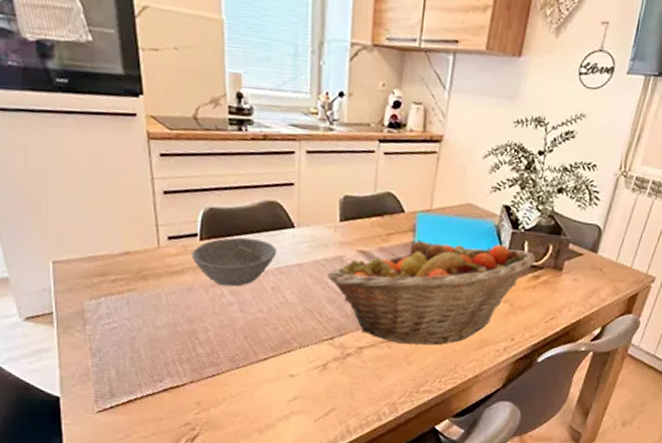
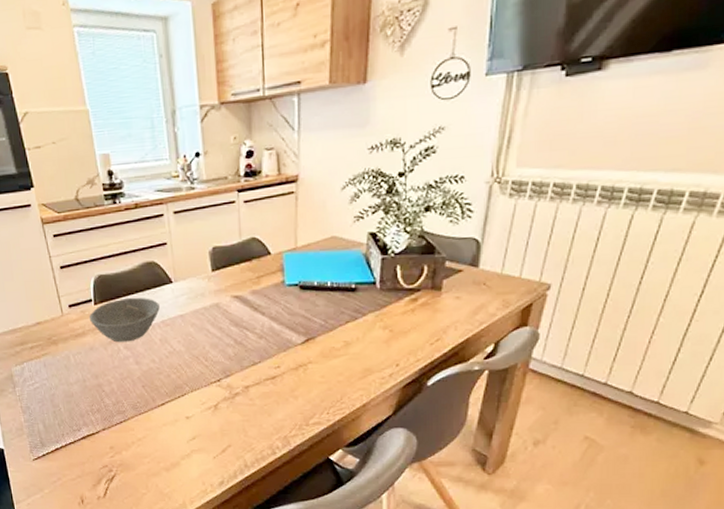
fruit basket: present [328,239,536,346] -> none [208,272,411,379]

